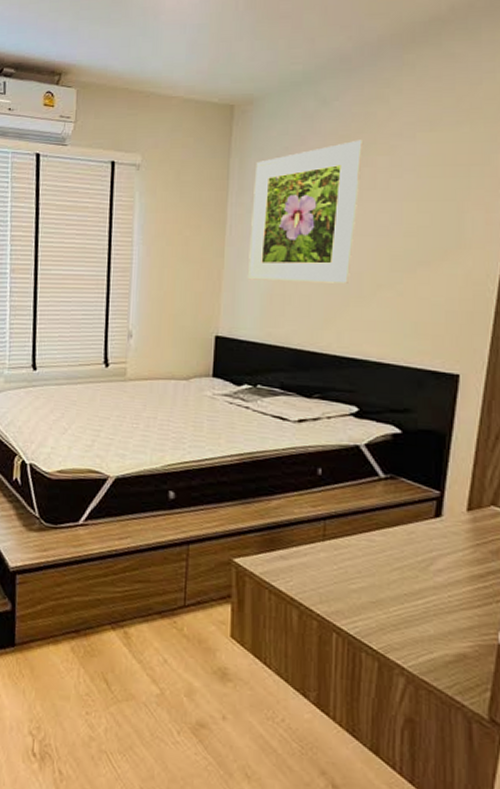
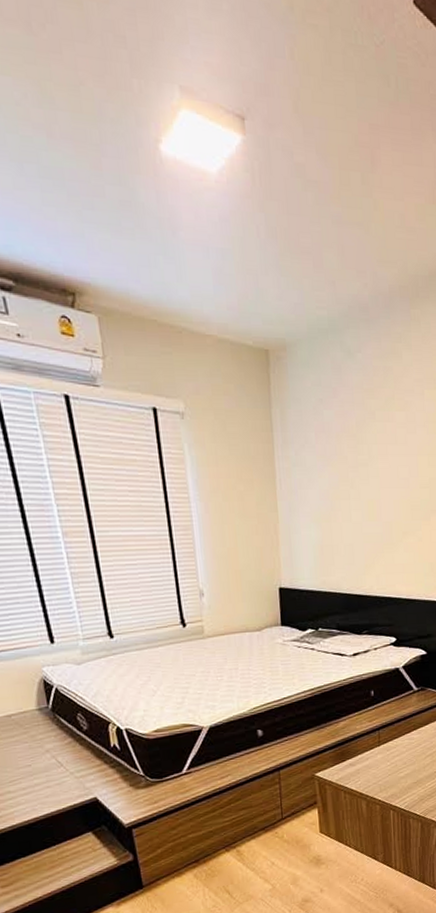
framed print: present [247,139,364,284] -> none [296,394,385,533]

